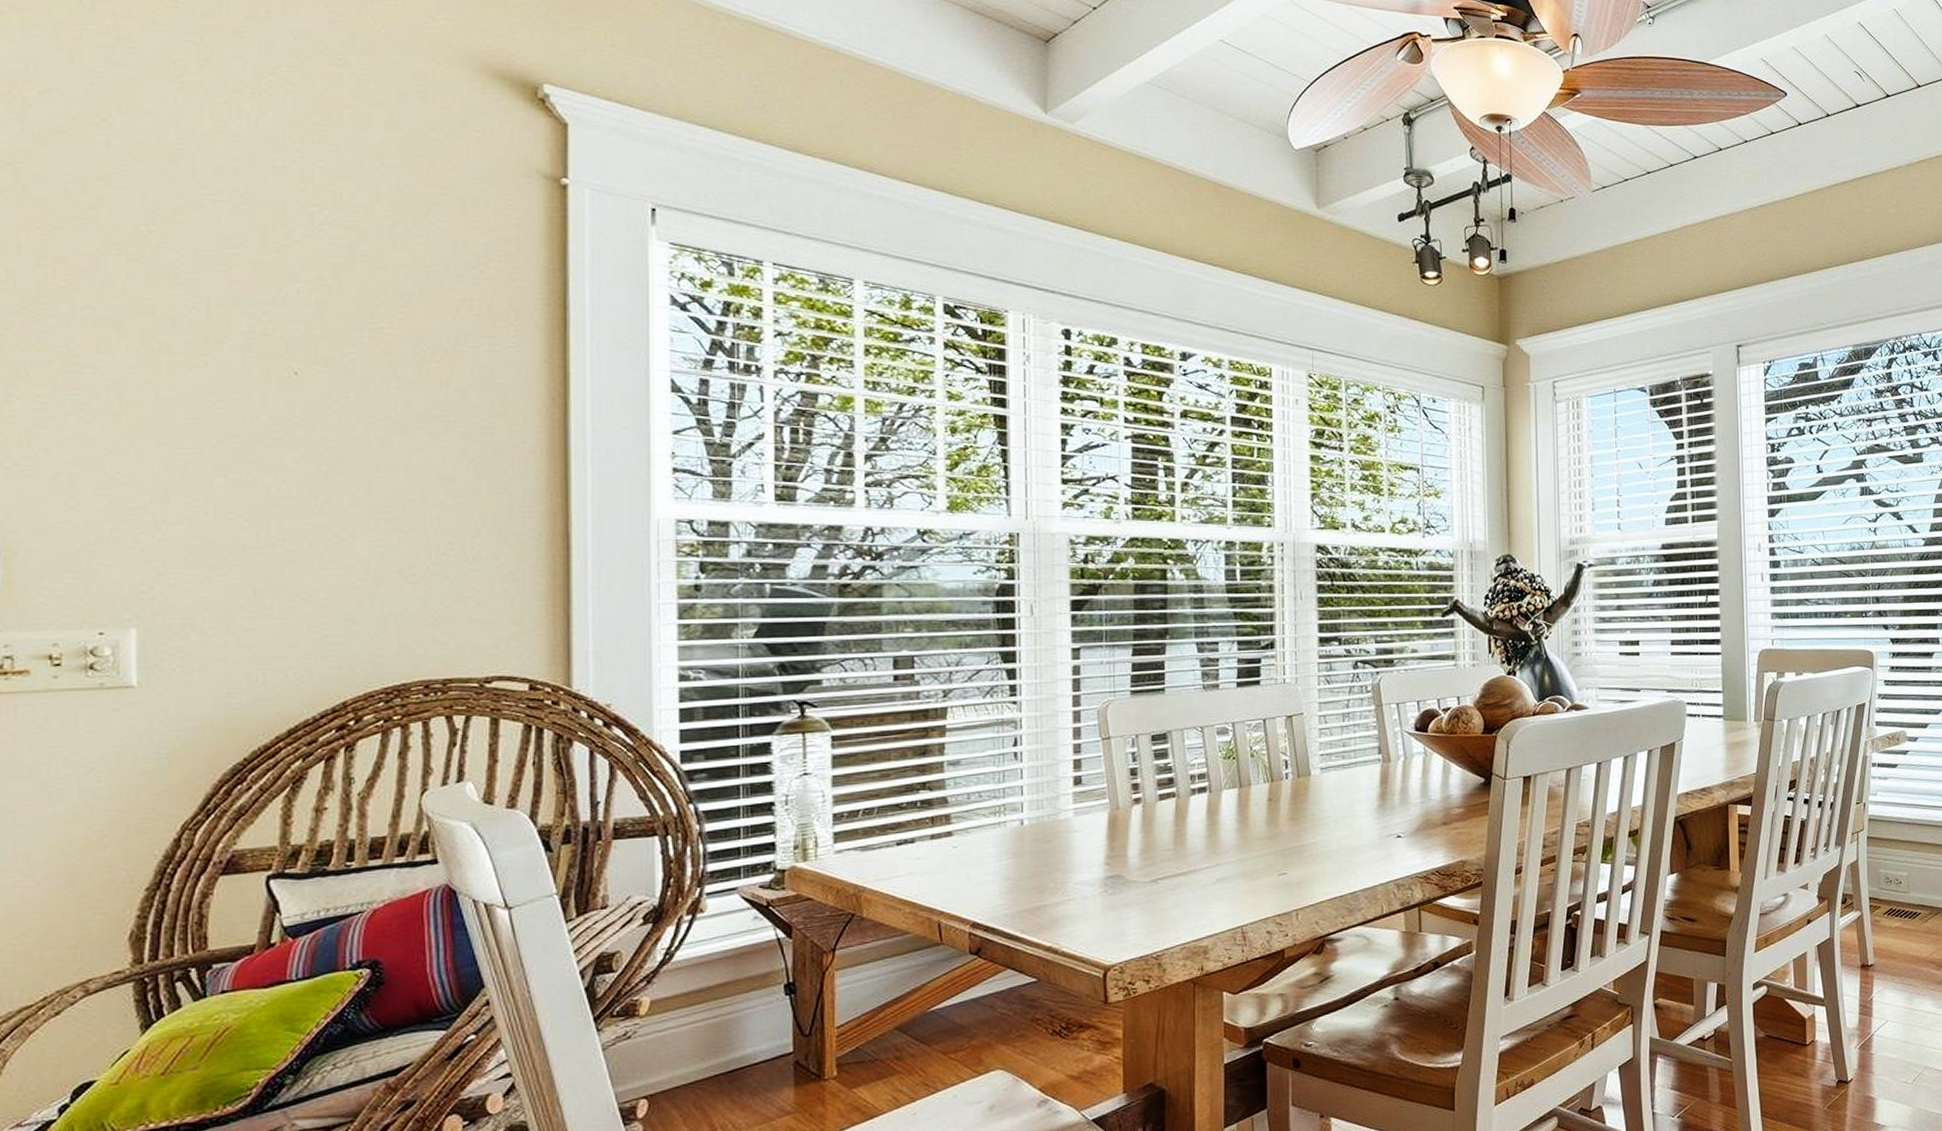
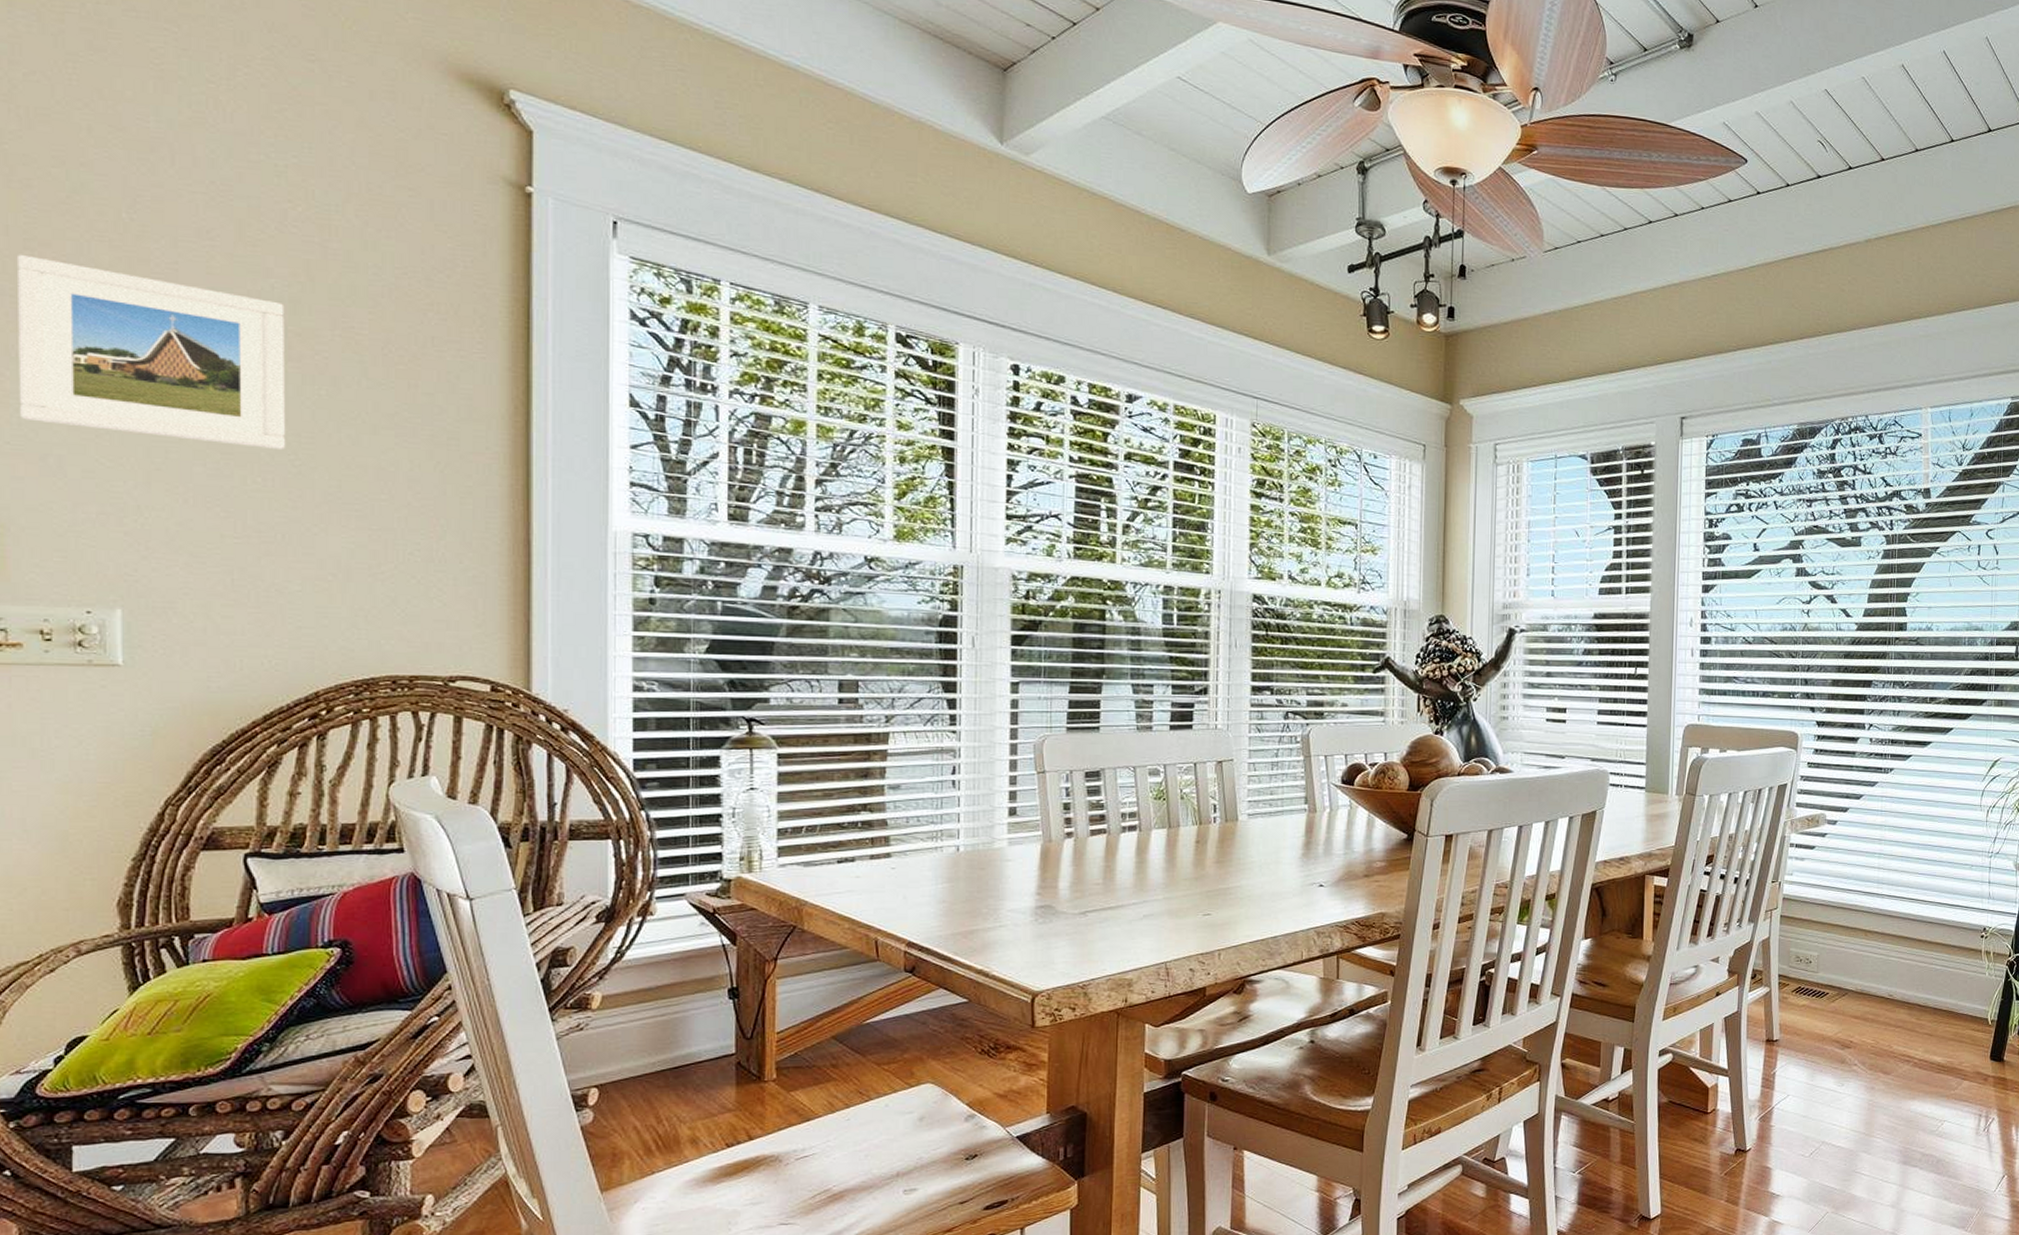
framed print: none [28,272,312,455] -> present [16,254,286,449]

